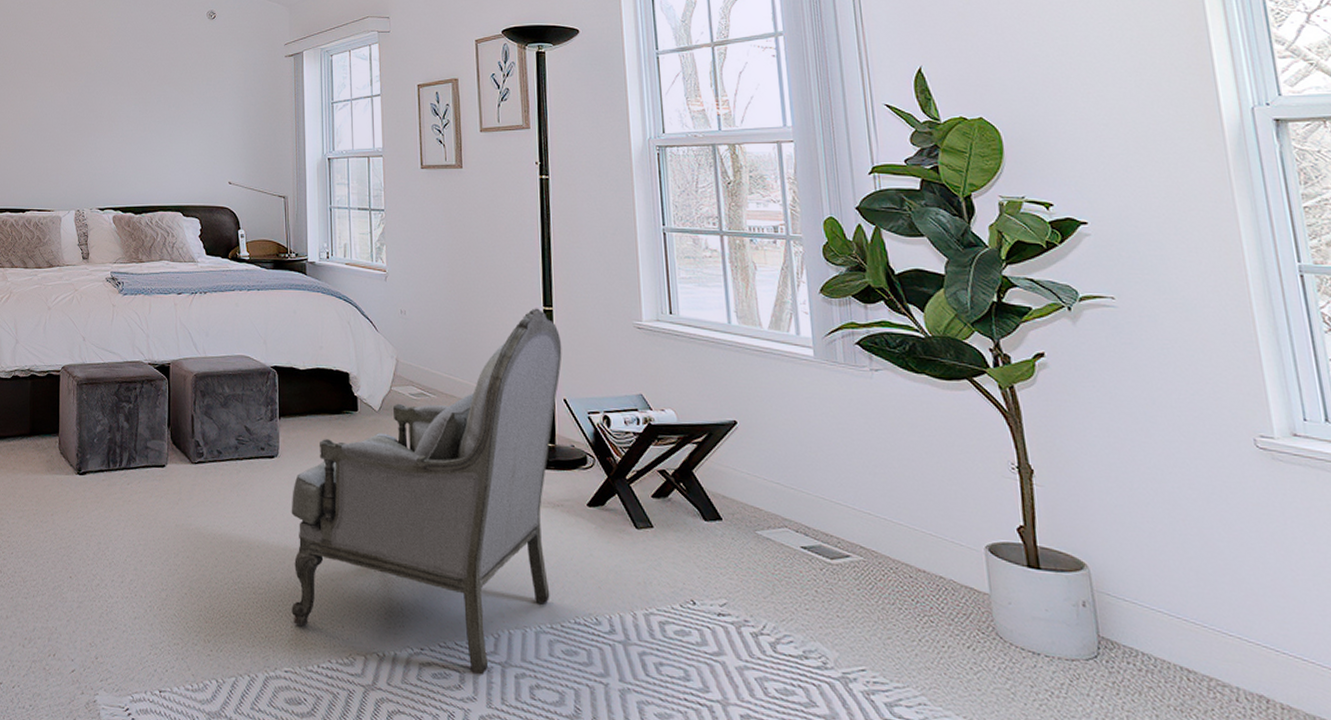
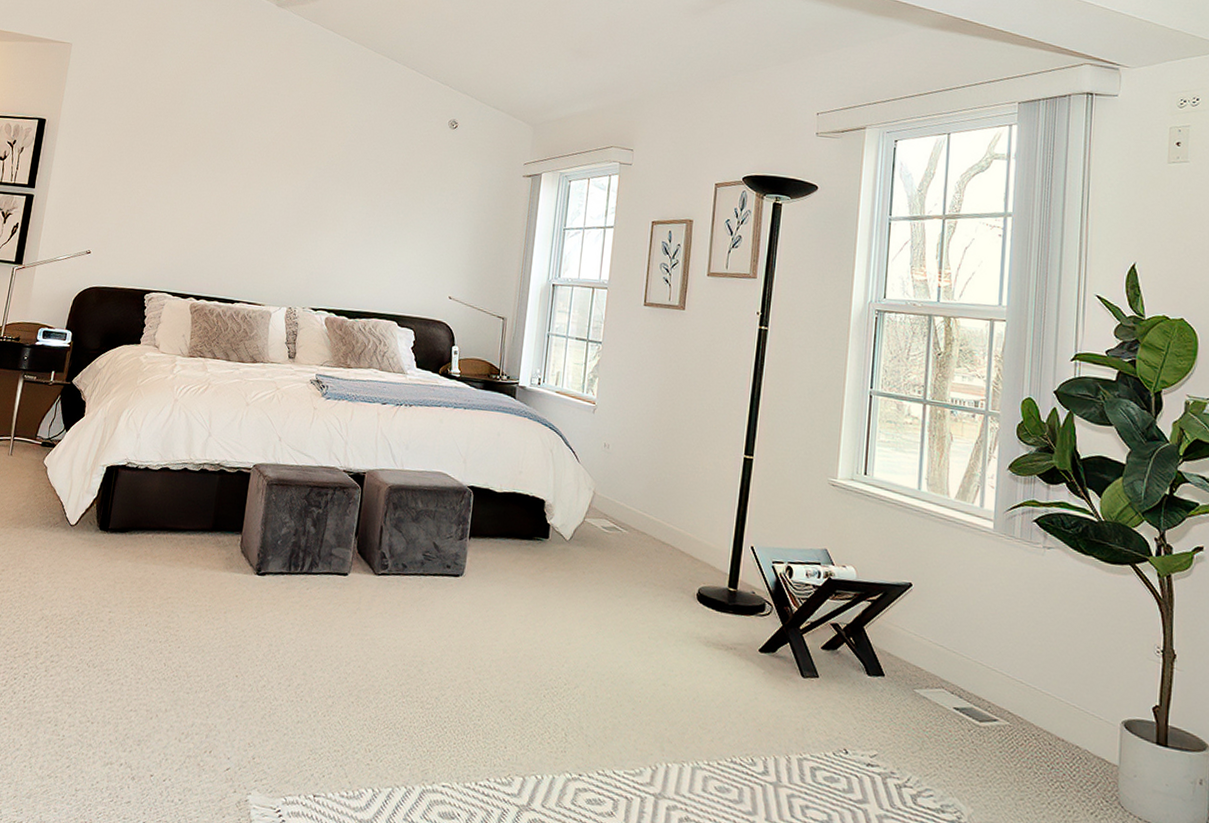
armchair: present [291,308,562,676] -> none [456,455,757,805]

